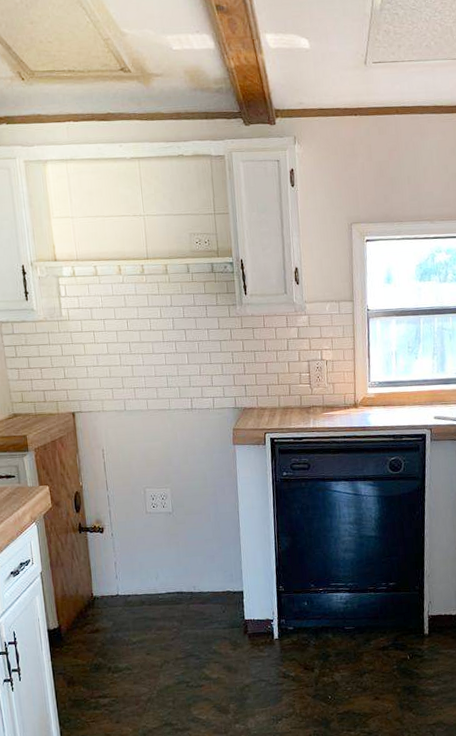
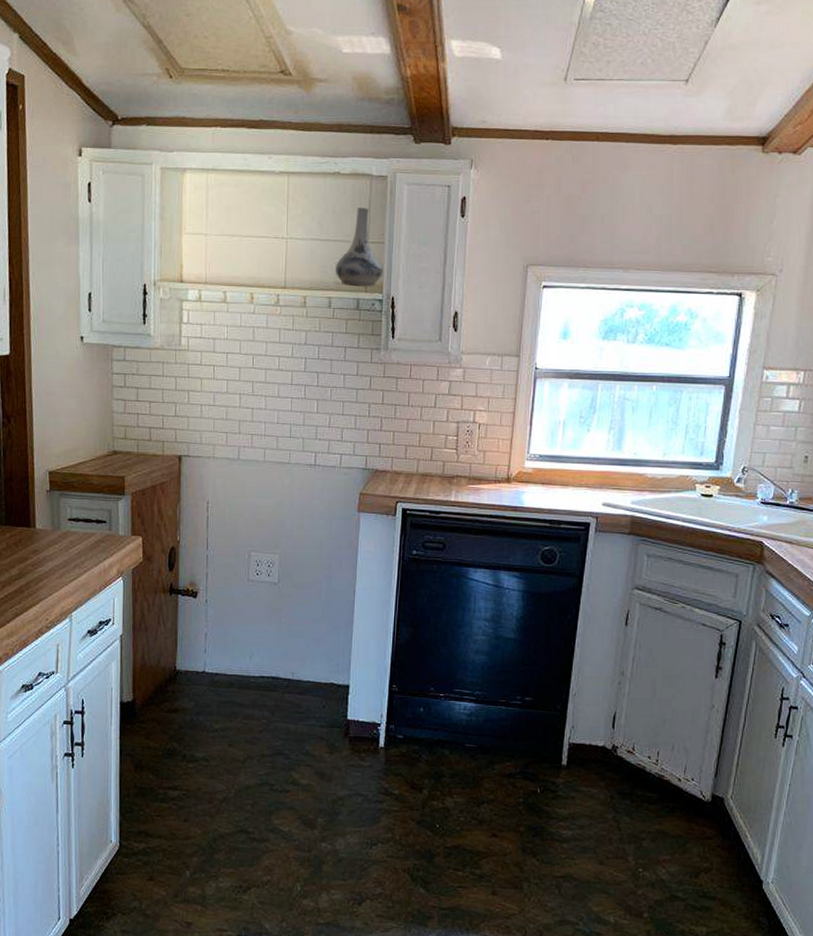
decorative vase: none [188,184,231,253] -> present [334,208,384,287]

